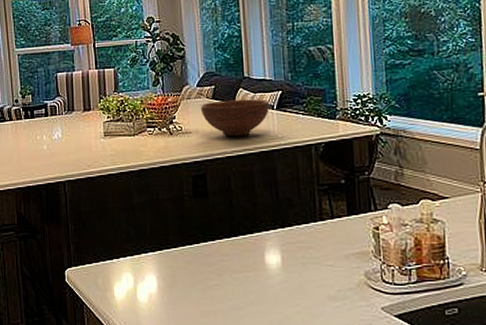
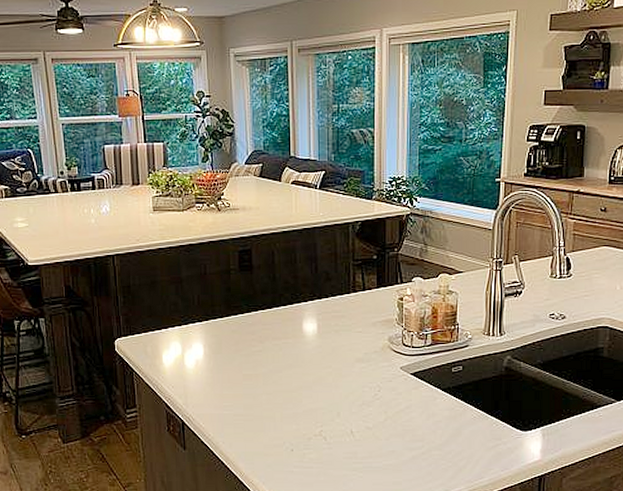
fruit bowl: present [200,99,270,136] -> none [248,178,314,213]

